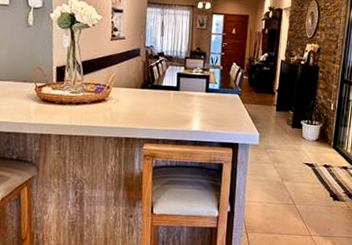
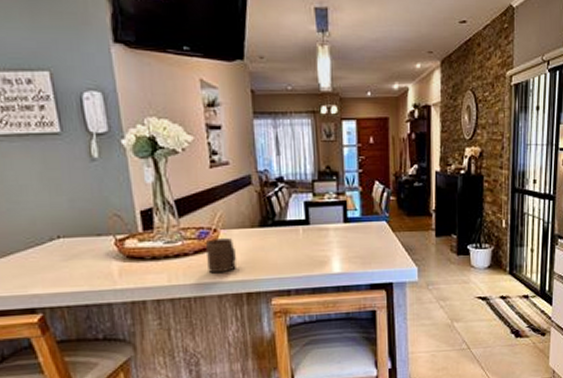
cup: none [99,93,122,120] -> present [205,238,237,273]

